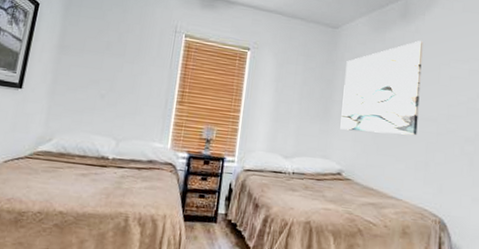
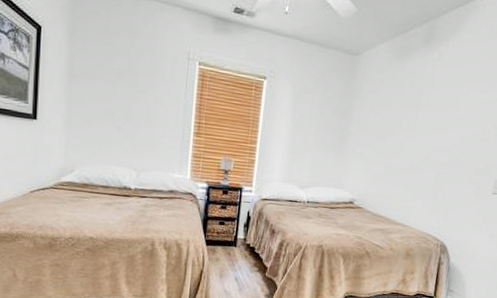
wall art: present [340,41,423,136] -> none [354,69,445,167]

